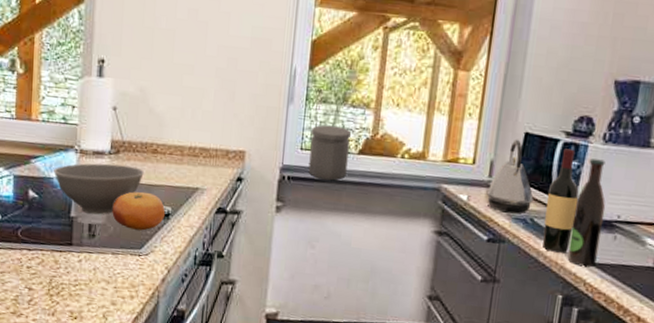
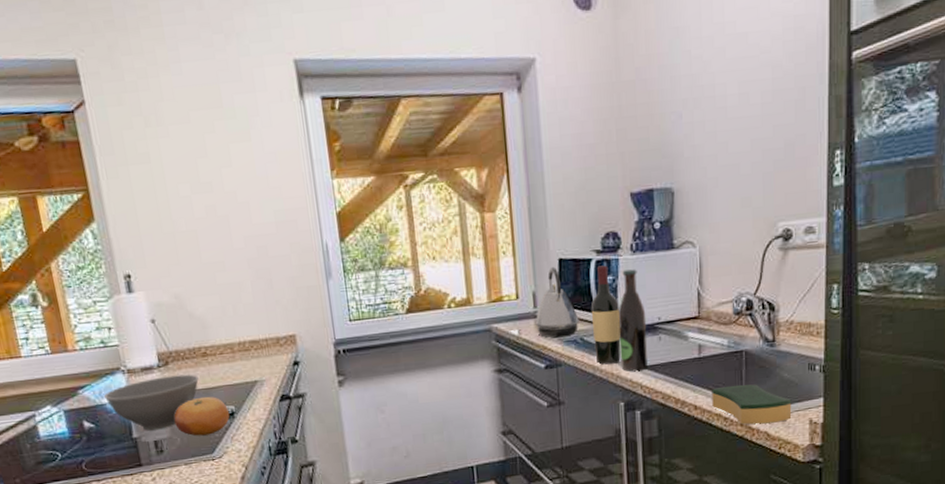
jar: present [308,124,351,181] -> none [355,290,399,346]

